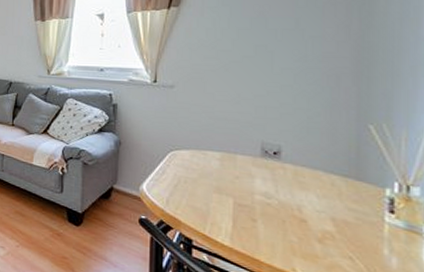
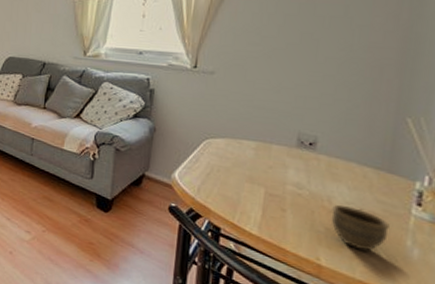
cup: none [303,213,364,261] -> present [331,204,390,251]

